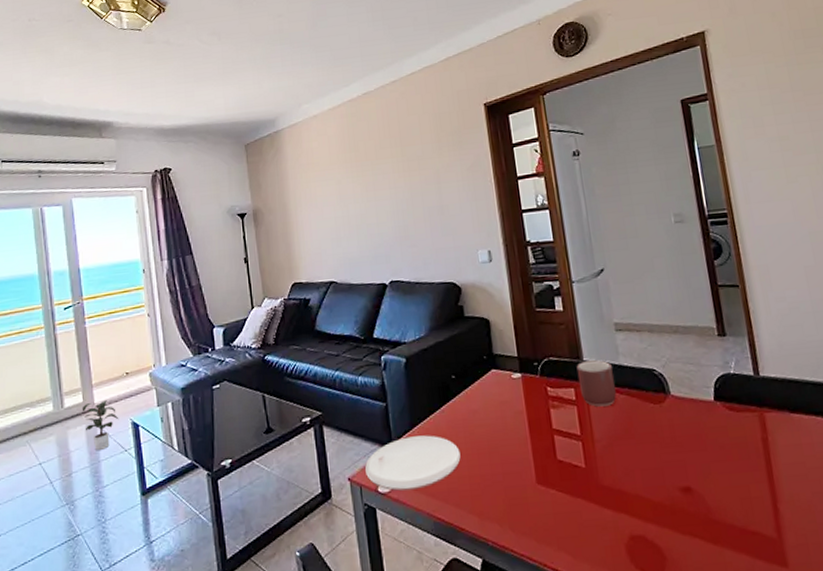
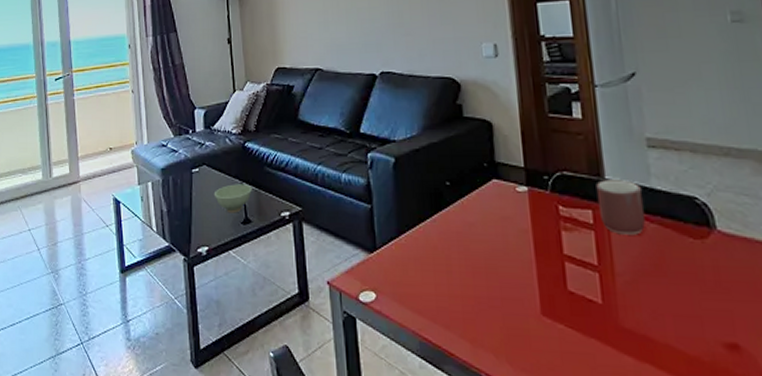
potted plant: present [82,400,119,451] -> none [68,174,102,224]
bowl: none [235,395,273,425] -> present [213,184,252,213]
plate: present [364,435,461,491] -> none [345,244,453,303]

